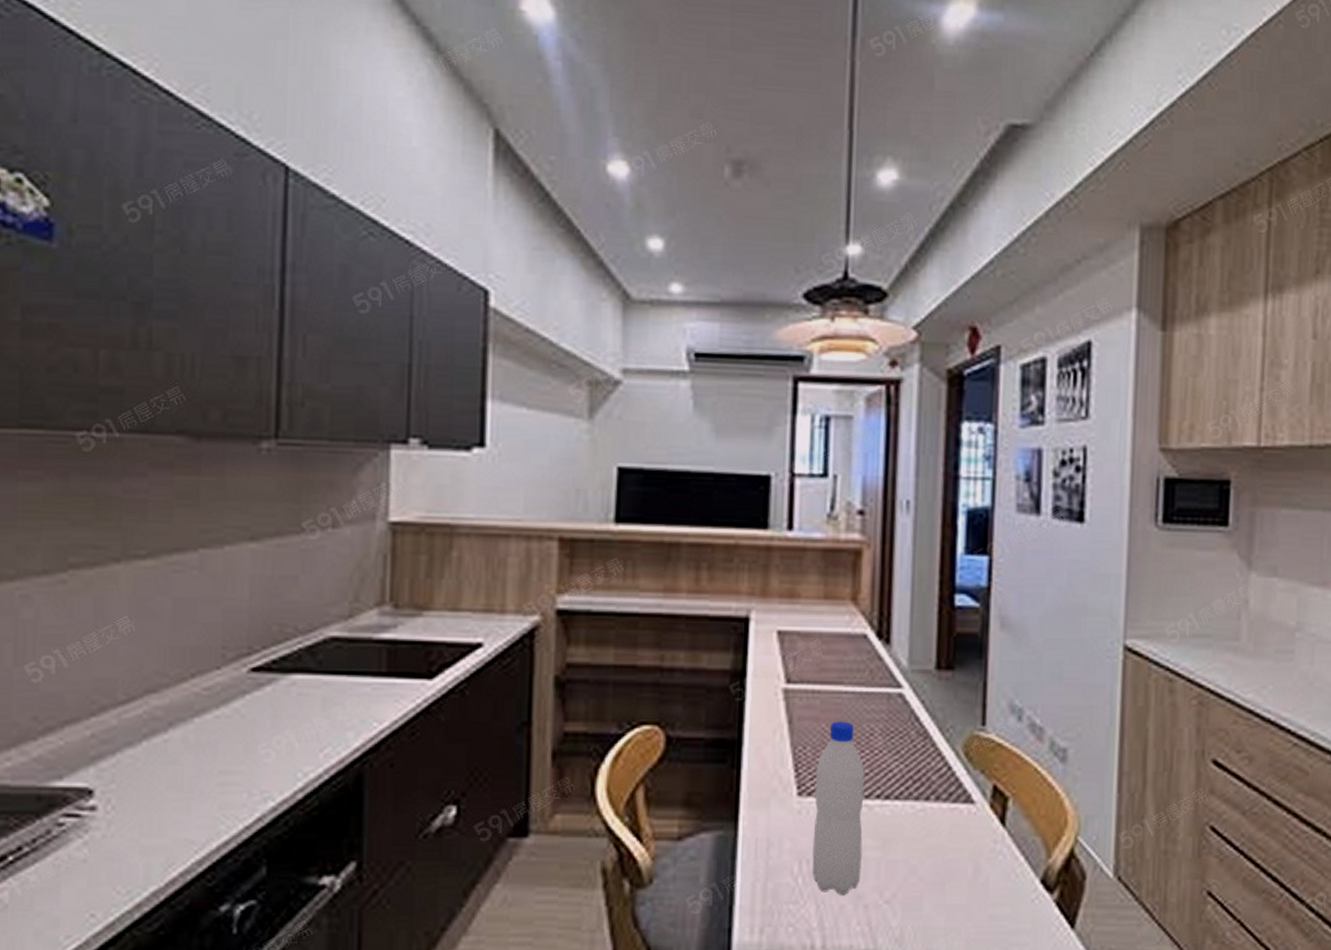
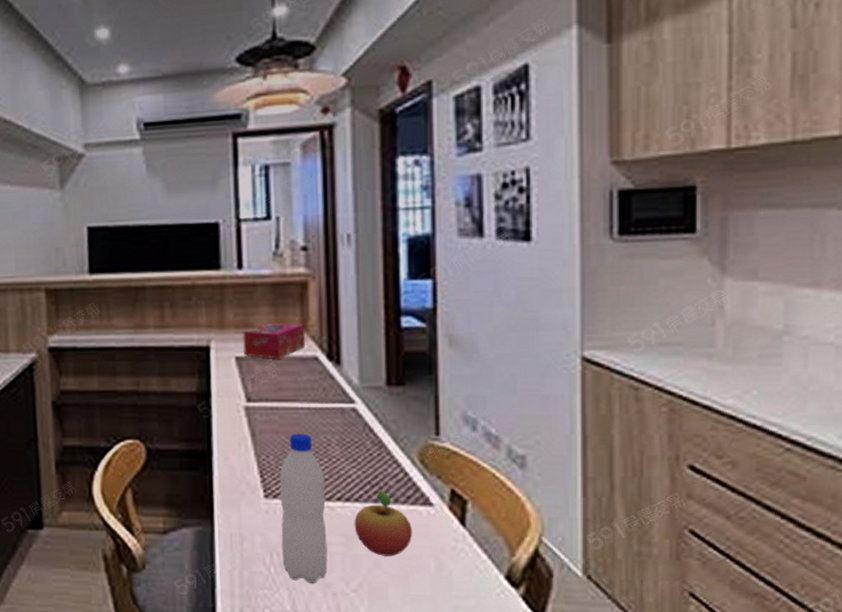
tissue box: none [787,593,856,635] -> present [243,322,306,359]
fruit: none [892,785,952,861] -> present [354,489,412,556]

